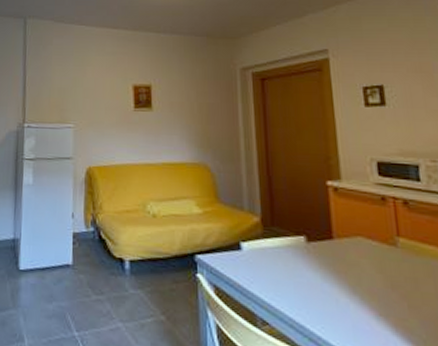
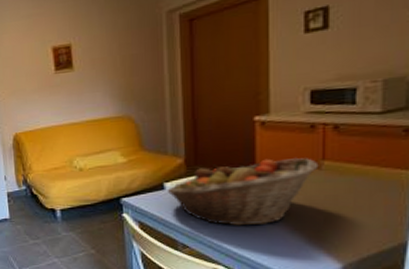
fruit basket: none [245,227,395,305] -> present [168,158,319,226]

